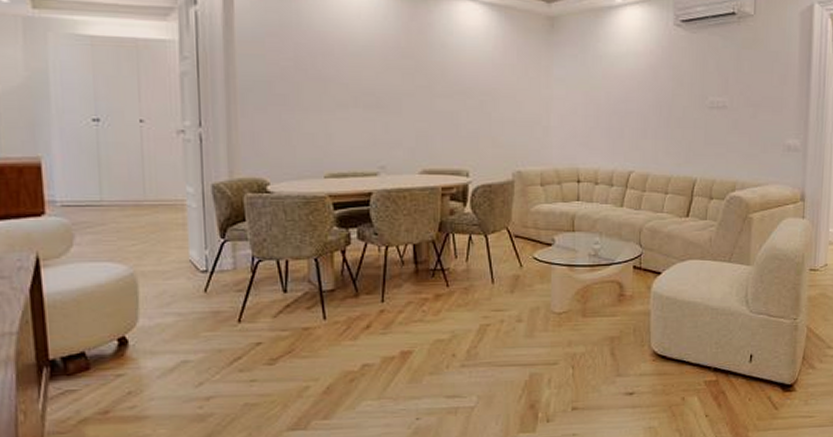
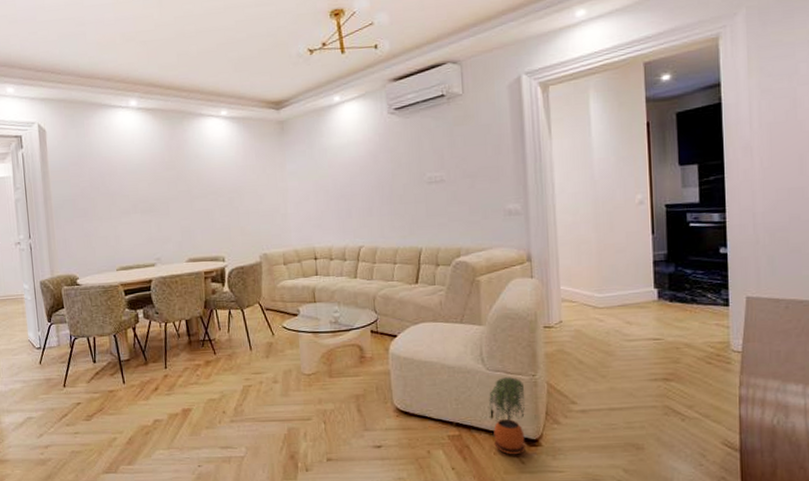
potted plant: none [747,320,786,401] -> present [488,377,526,455]

